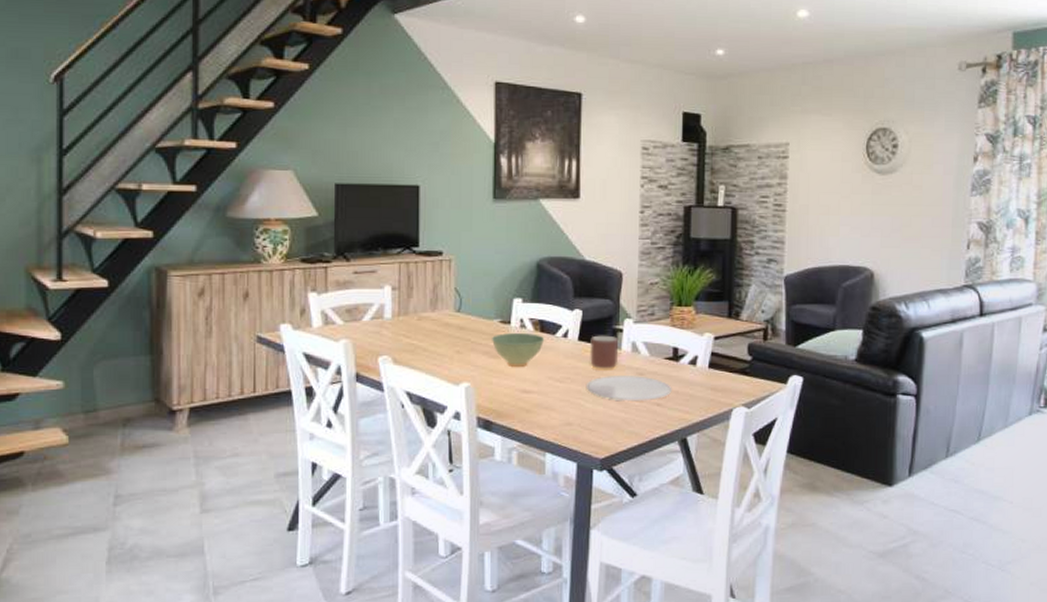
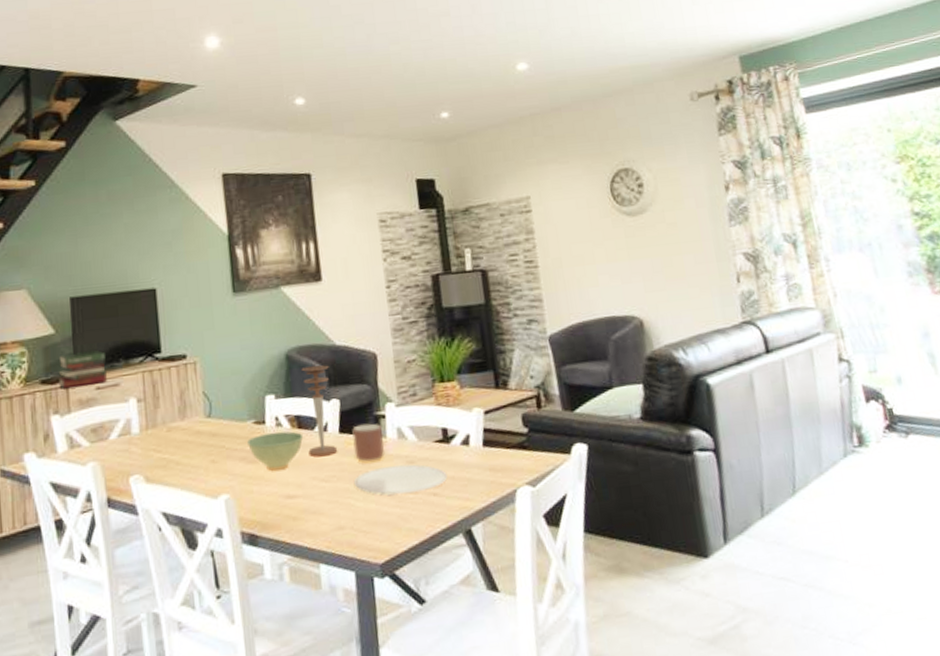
books: none [318,236,365,270] -> present [58,349,107,389]
candlestick: none [547,277,576,360] -> present [301,365,338,457]

